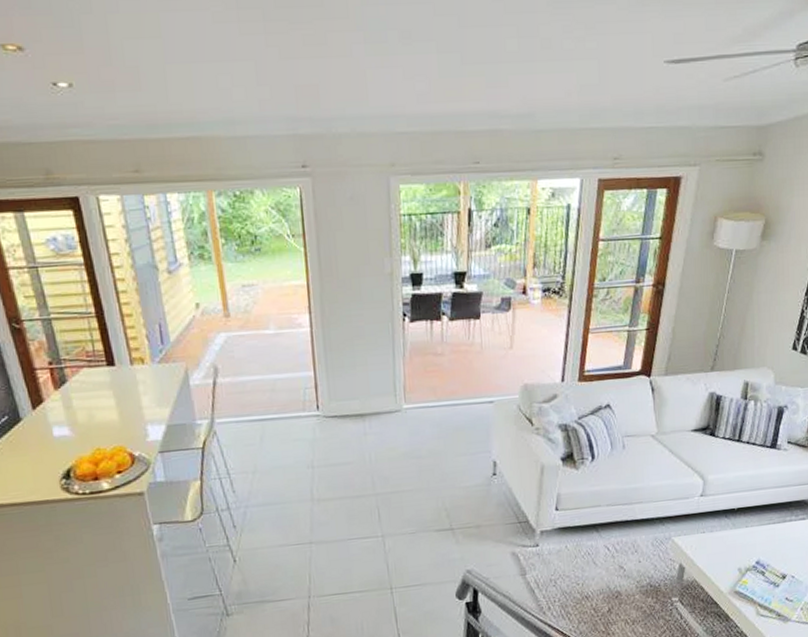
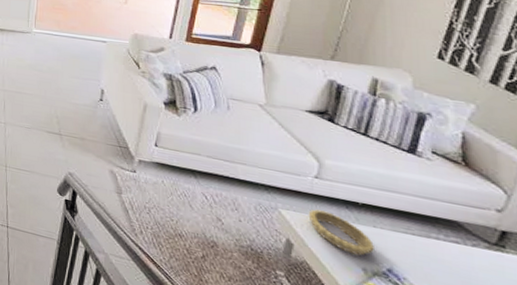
decorative bowl: none [696,525,747,559] -> present [308,209,374,256]

